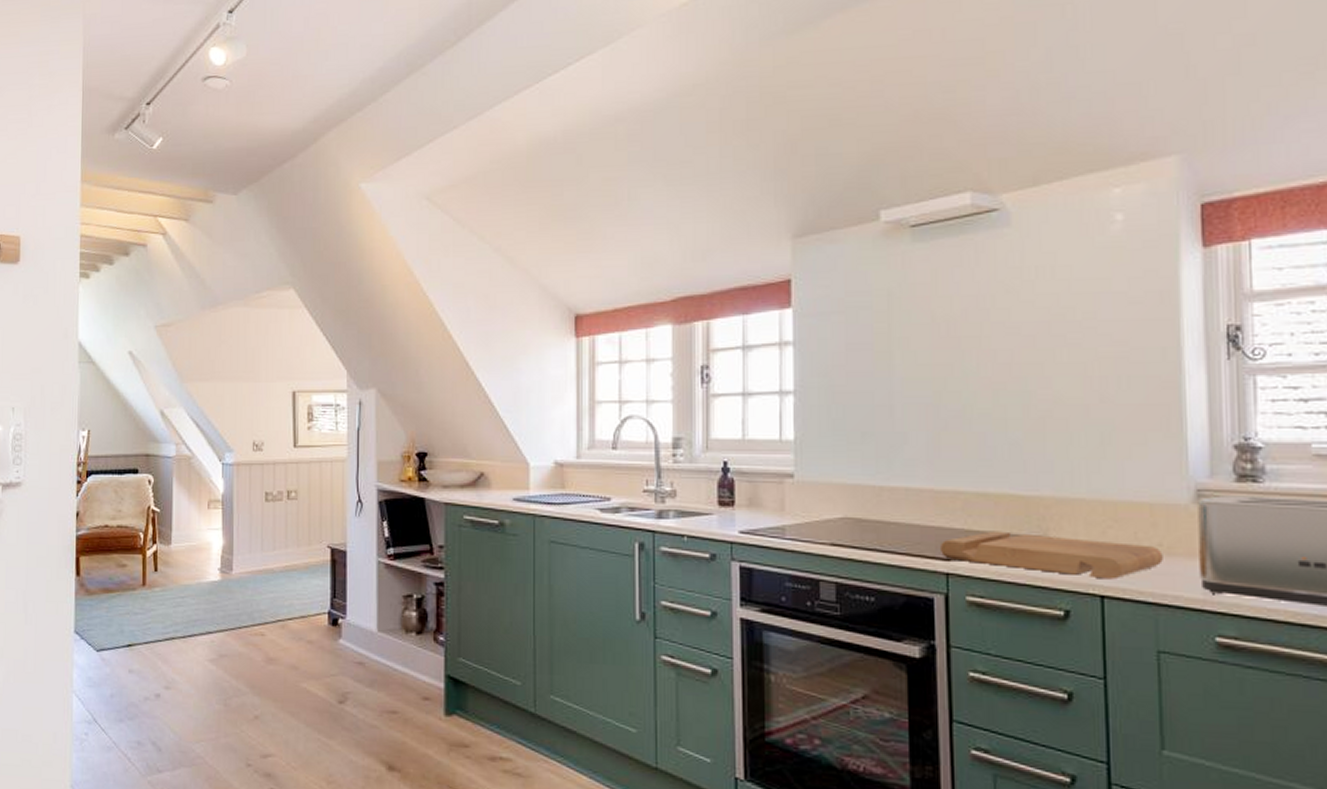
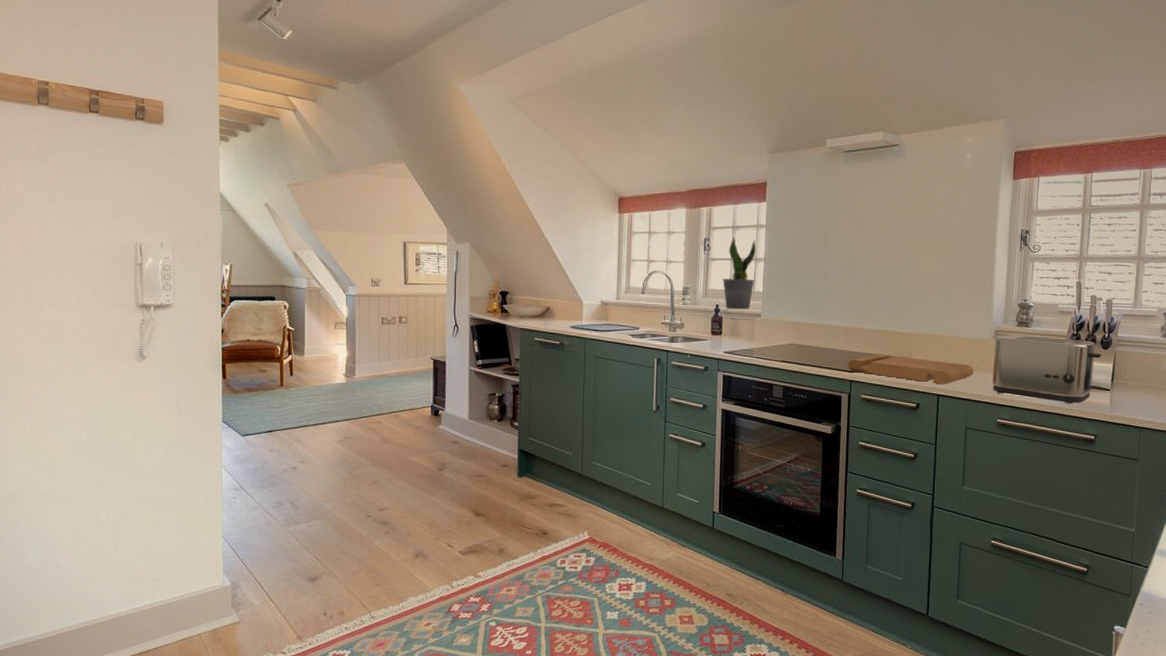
potted plant: none [731,360,781,468] -> present [722,236,756,310]

